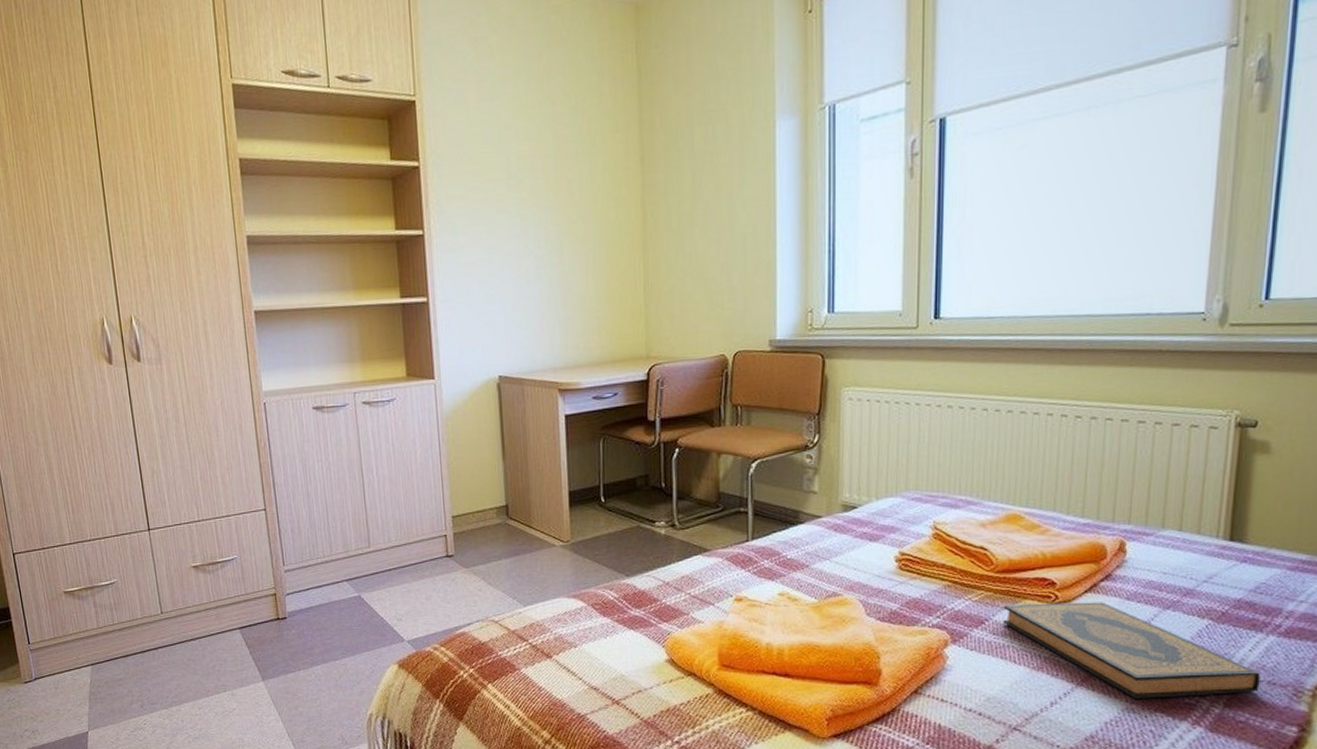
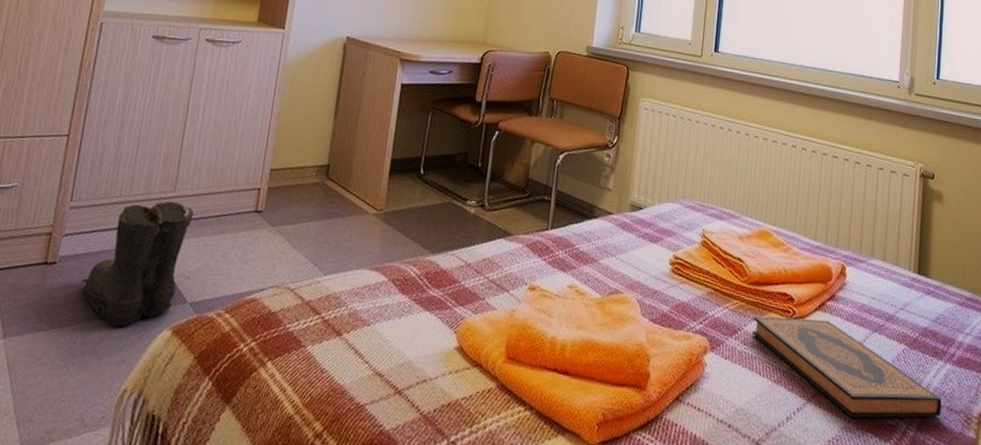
boots: none [310,556,393,664] -> present [80,201,195,326]

